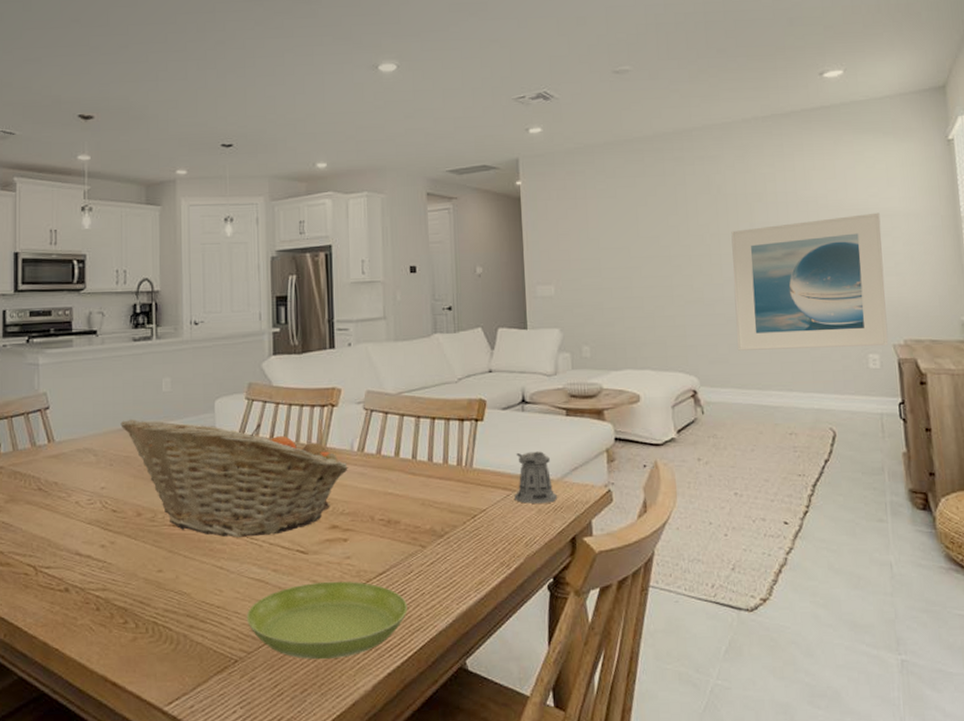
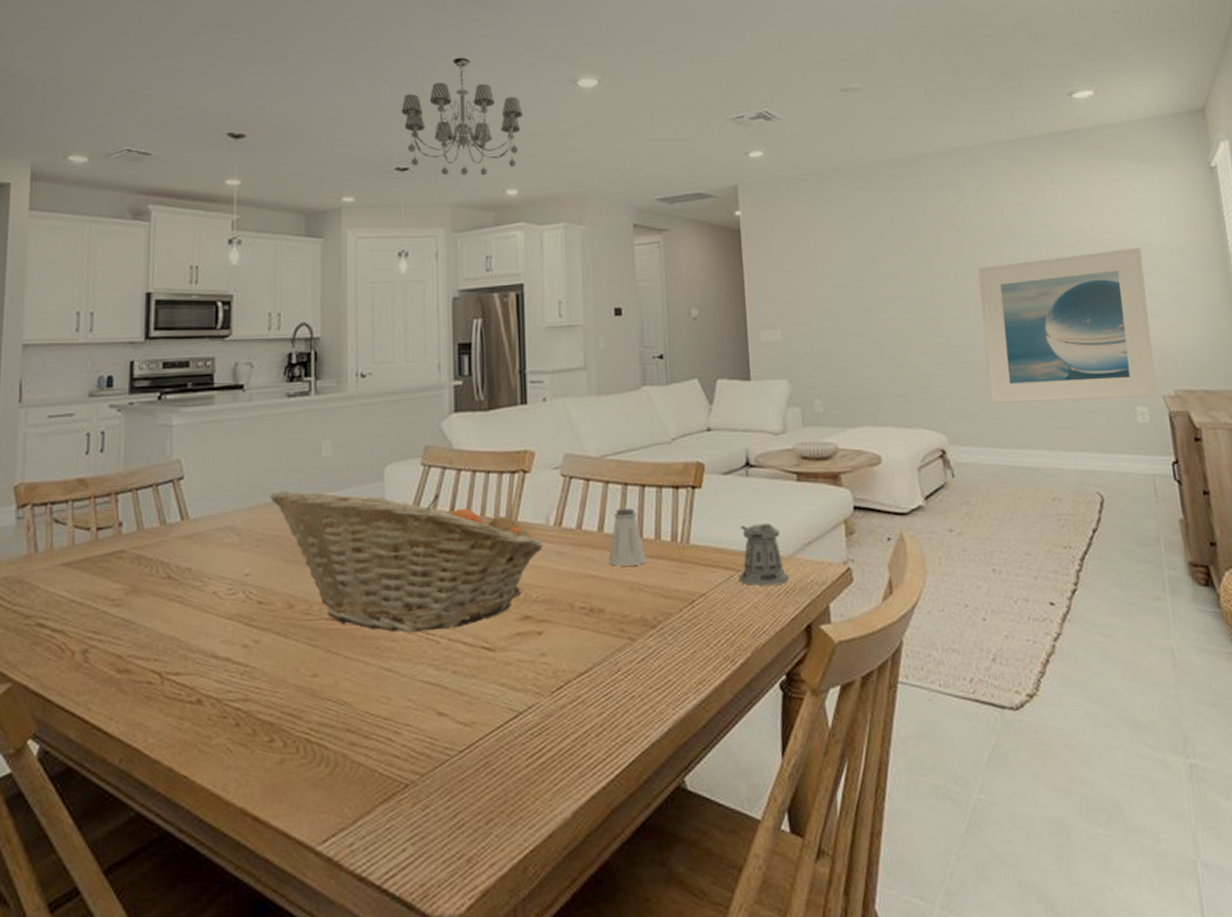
chandelier: none [225,46,331,151] -> present [401,57,523,176]
saucer: present [246,581,407,660] -> none [419,683,614,782]
saltshaker: none [403,437,436,486] -> present [608,508,646,566]

